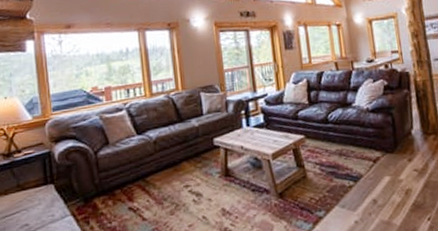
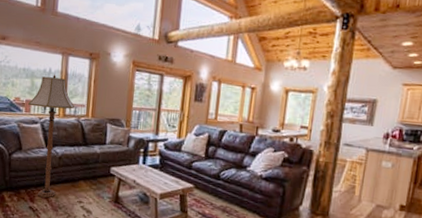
floor lamp: none [108,53,161,193] -> present [28,74,74,198]

